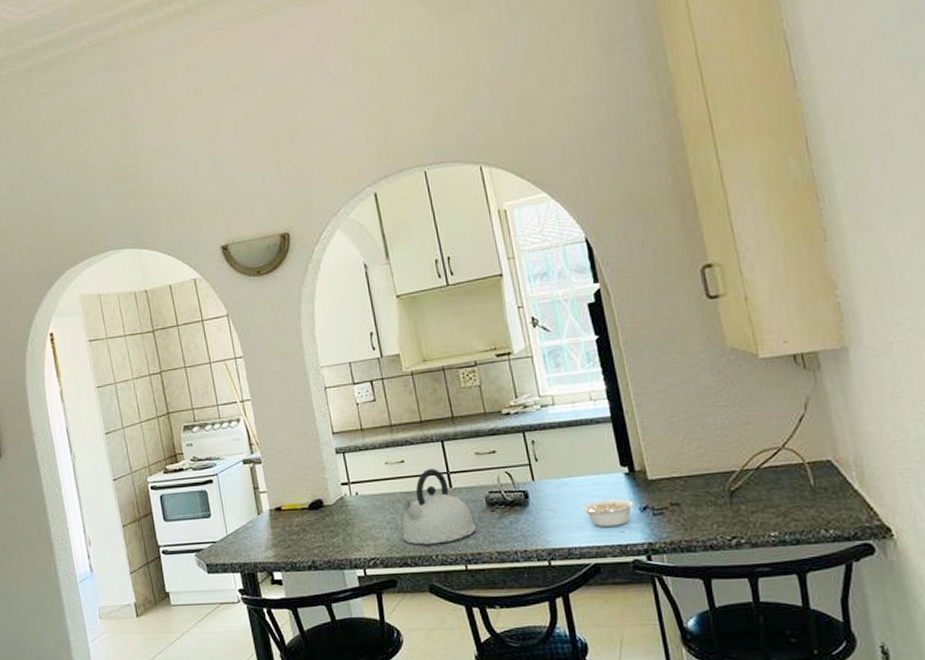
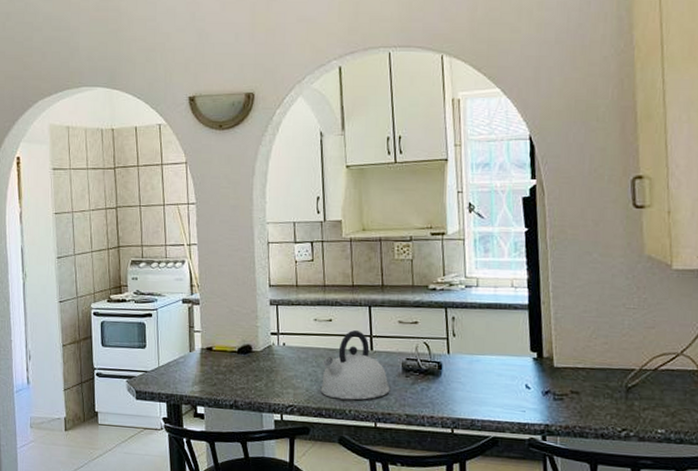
legume: present [581,499,637,527] -> none [488,379,541,406]

